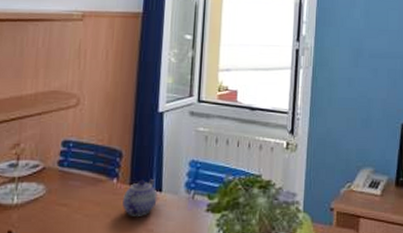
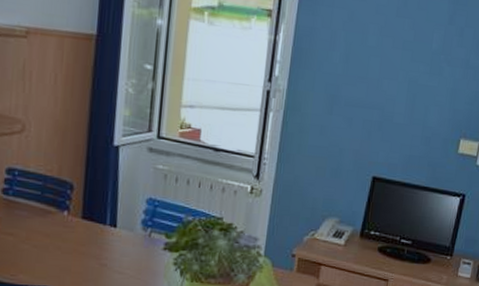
teapot: present [122,179,158,216] -> none [74,214,112,250]

